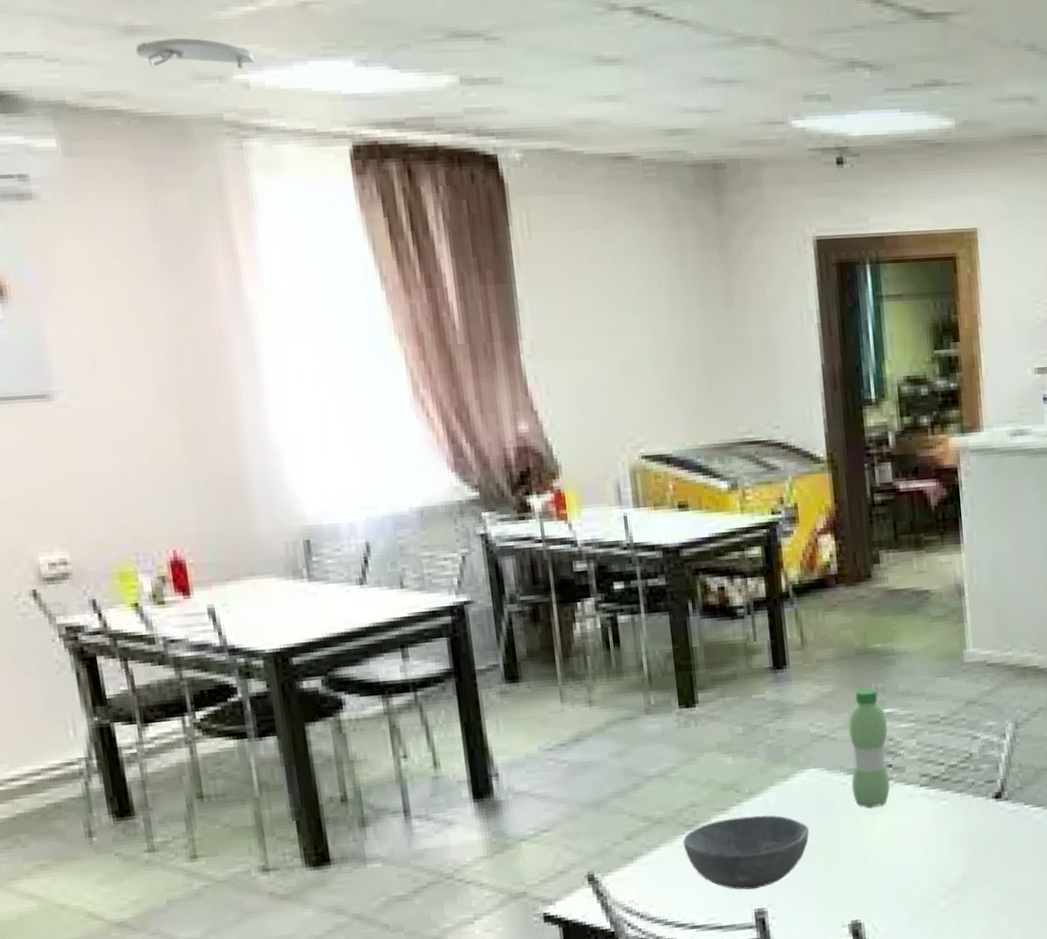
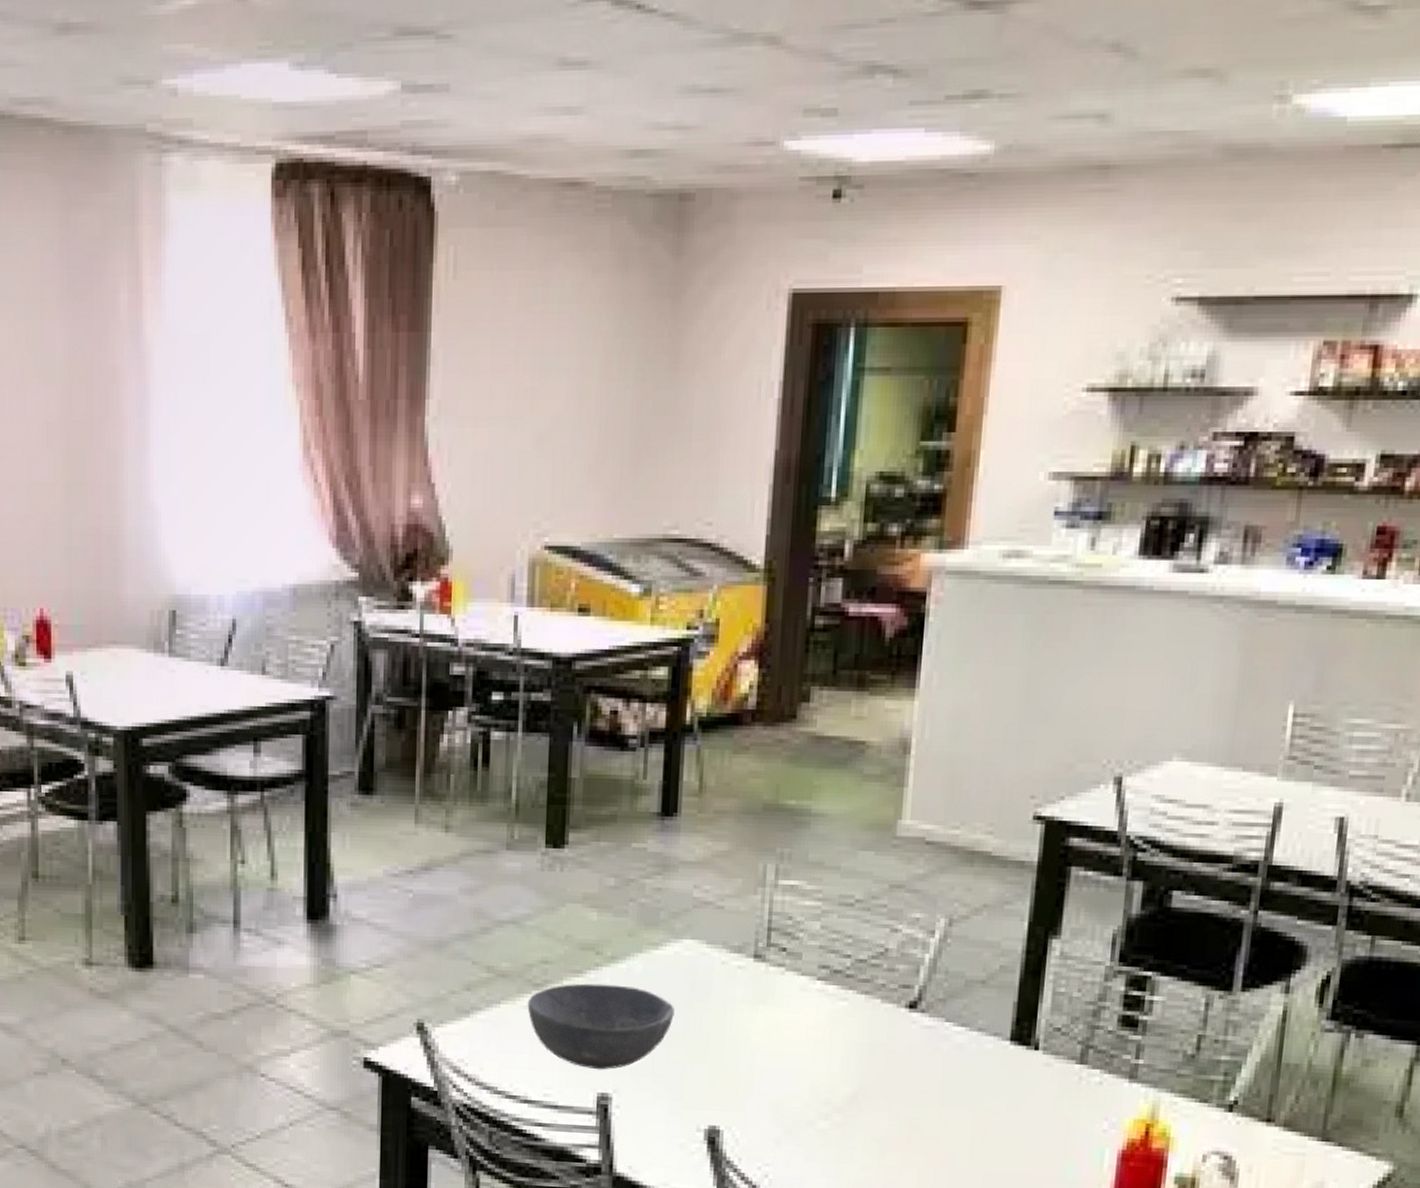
smoke detector: present [136,38,254,70] -> none [68,37,185,73]
water bottle: present [848,688,890,808] -> none [733,852,789,997]

